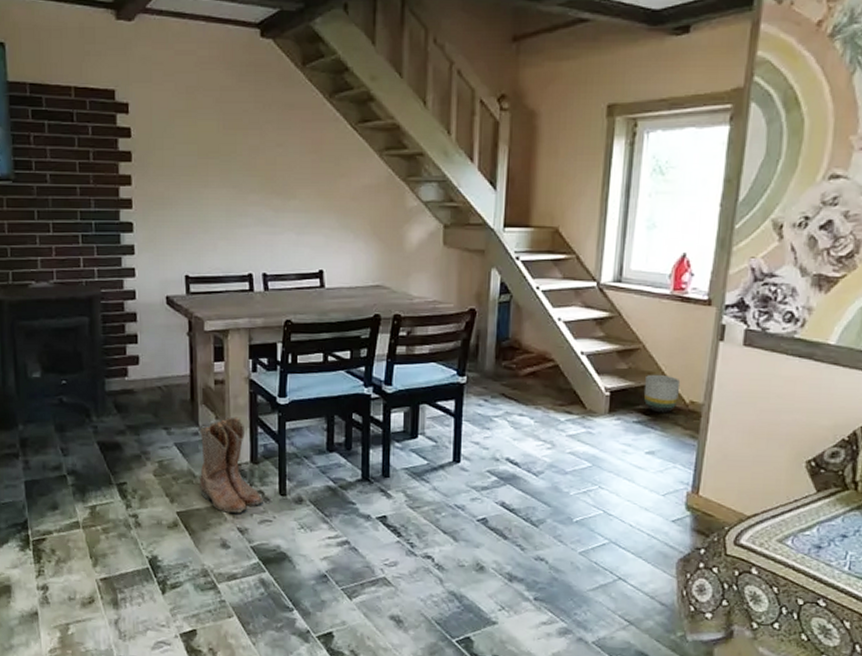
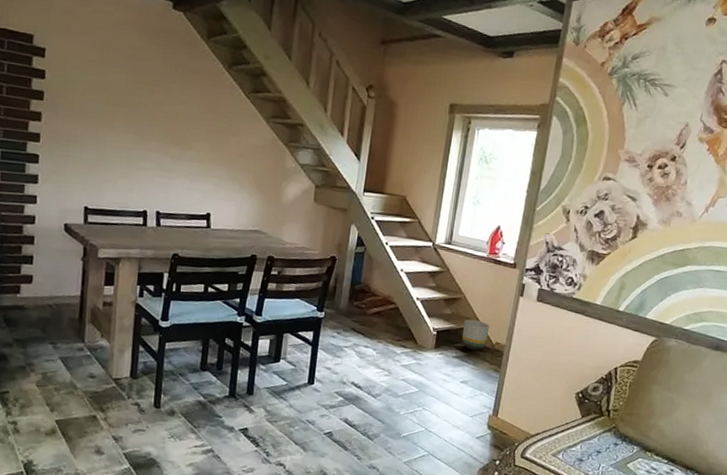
boots: present [200,417,263,513] -> none [80,335,139,423]

